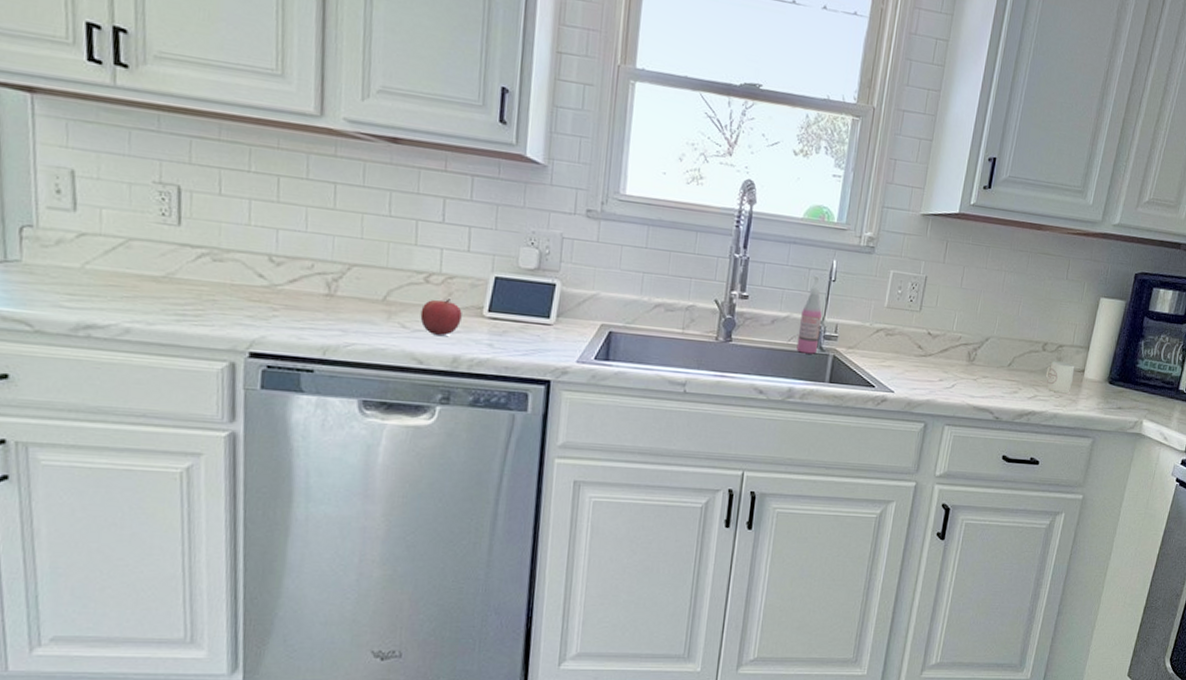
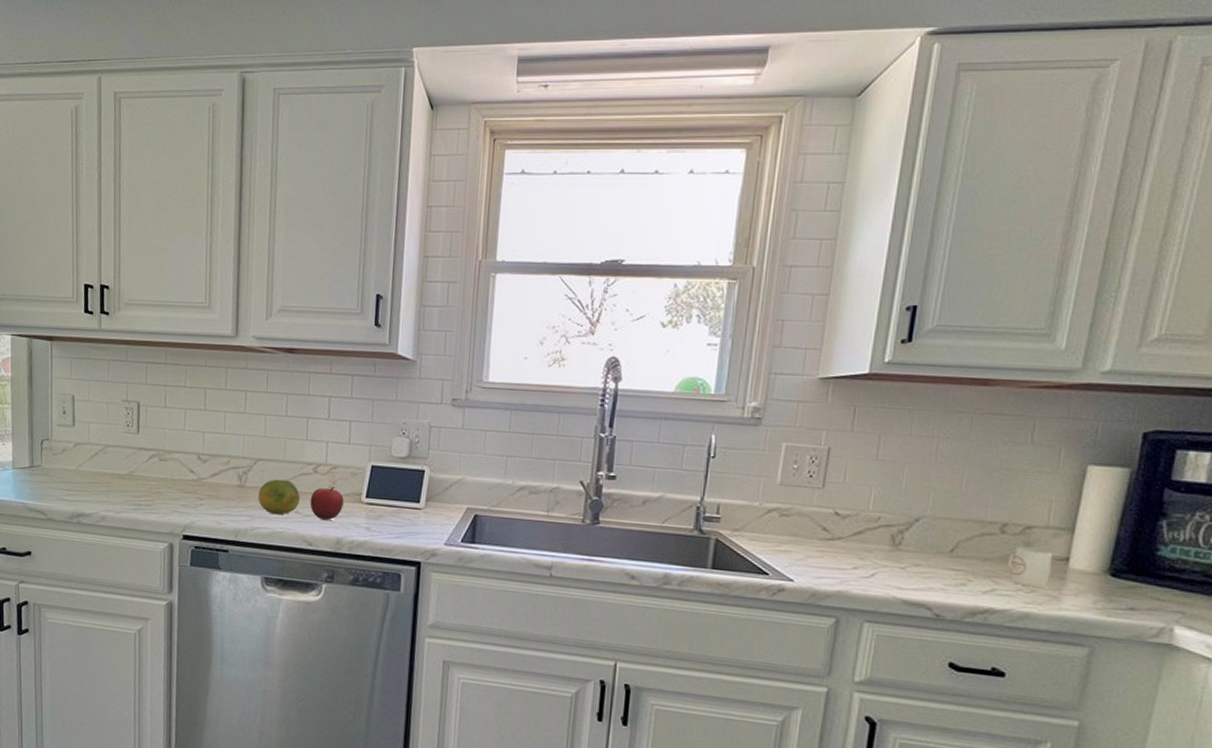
fruit: none [352,288,408,330] -> present [257,479,300,515]
soap dispenser: present [796,275,822,354] -> none [672,452,700,537]

